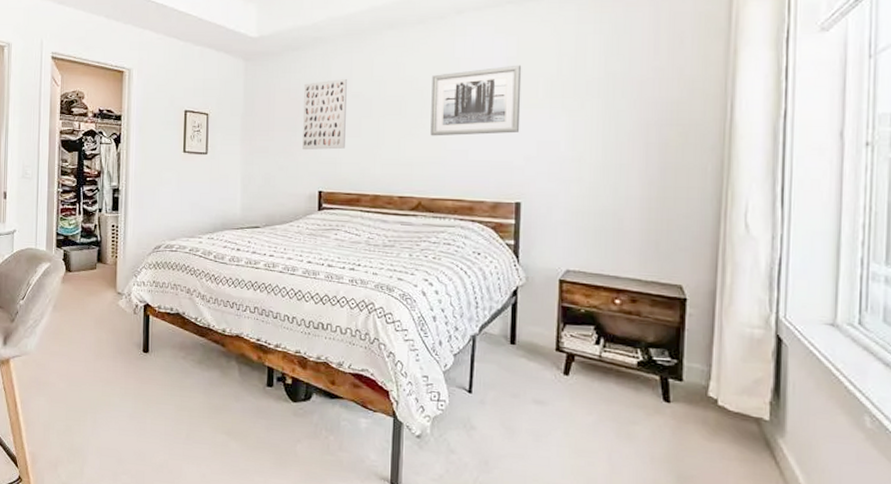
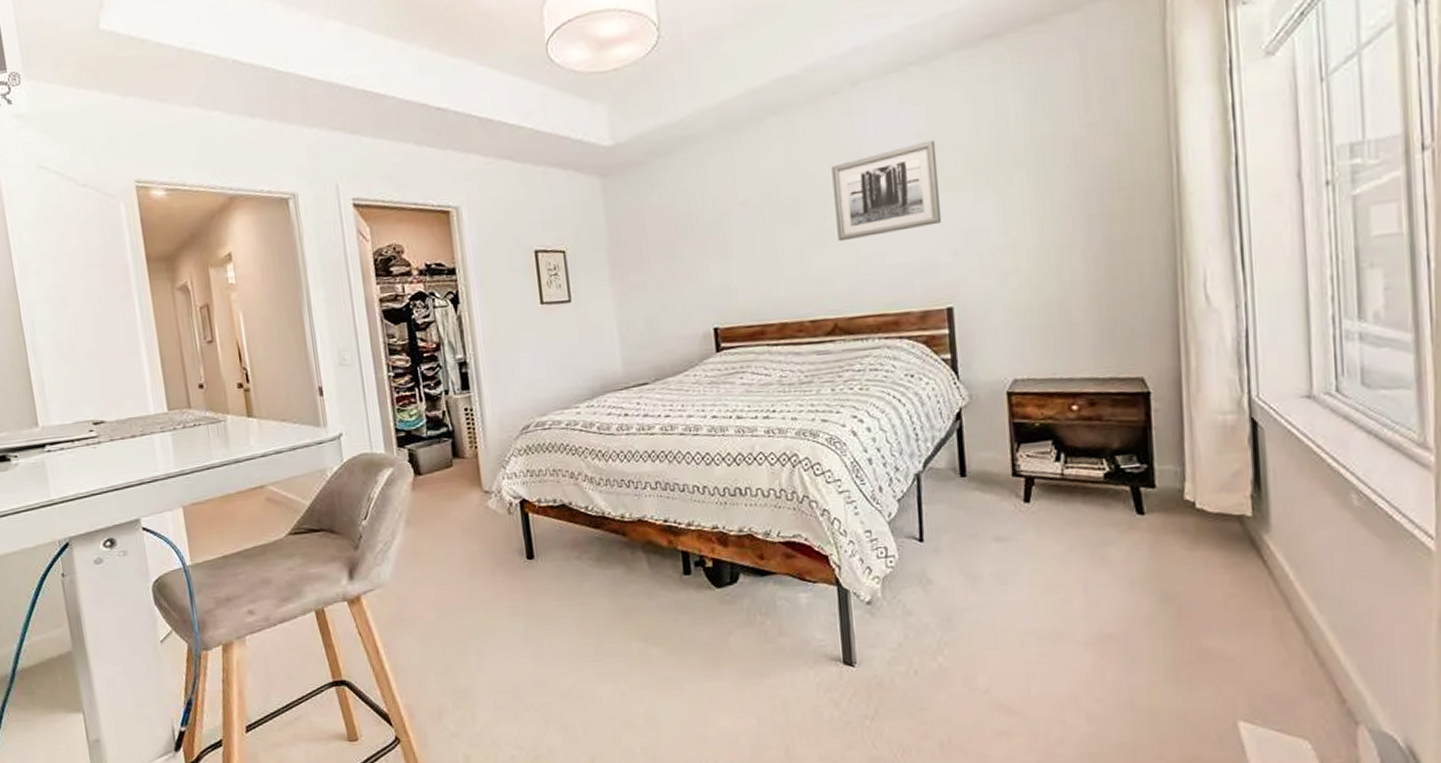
wall art: present [303,78,347,150] -> none [679,183,738,279]

